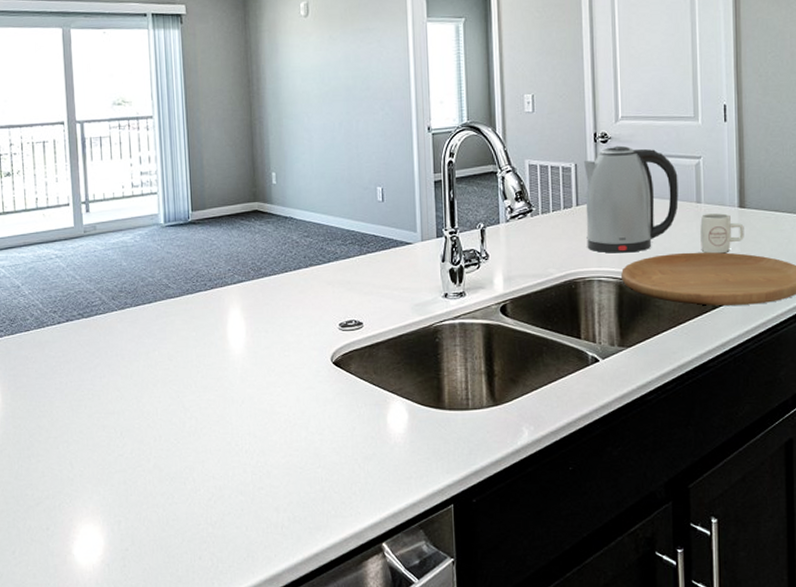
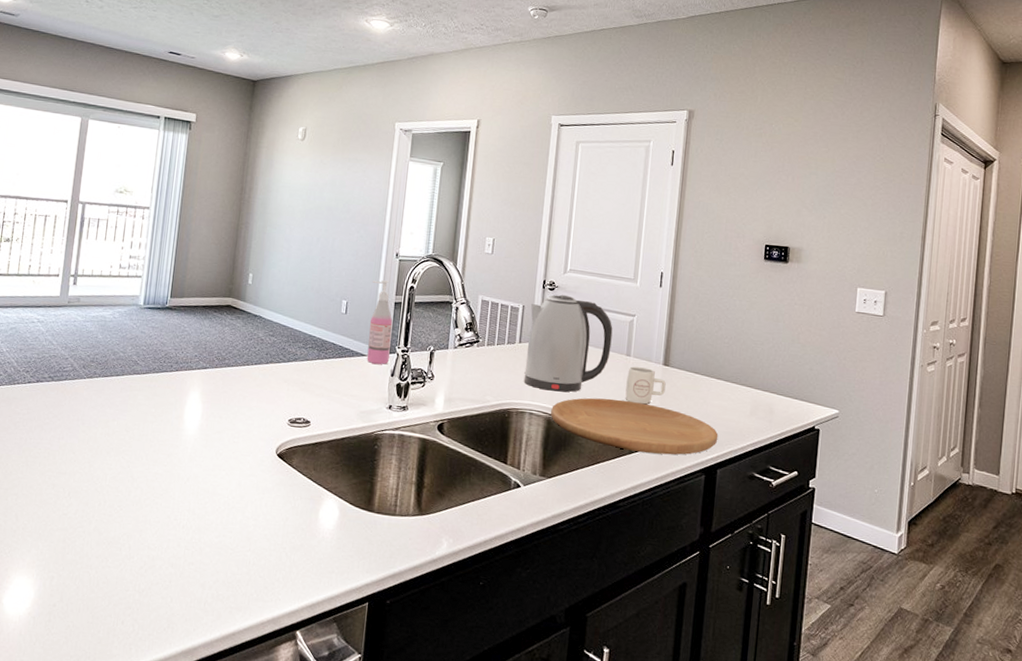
soap dispenser: none [407,159,437,251] -> present [367,280,393,365]

